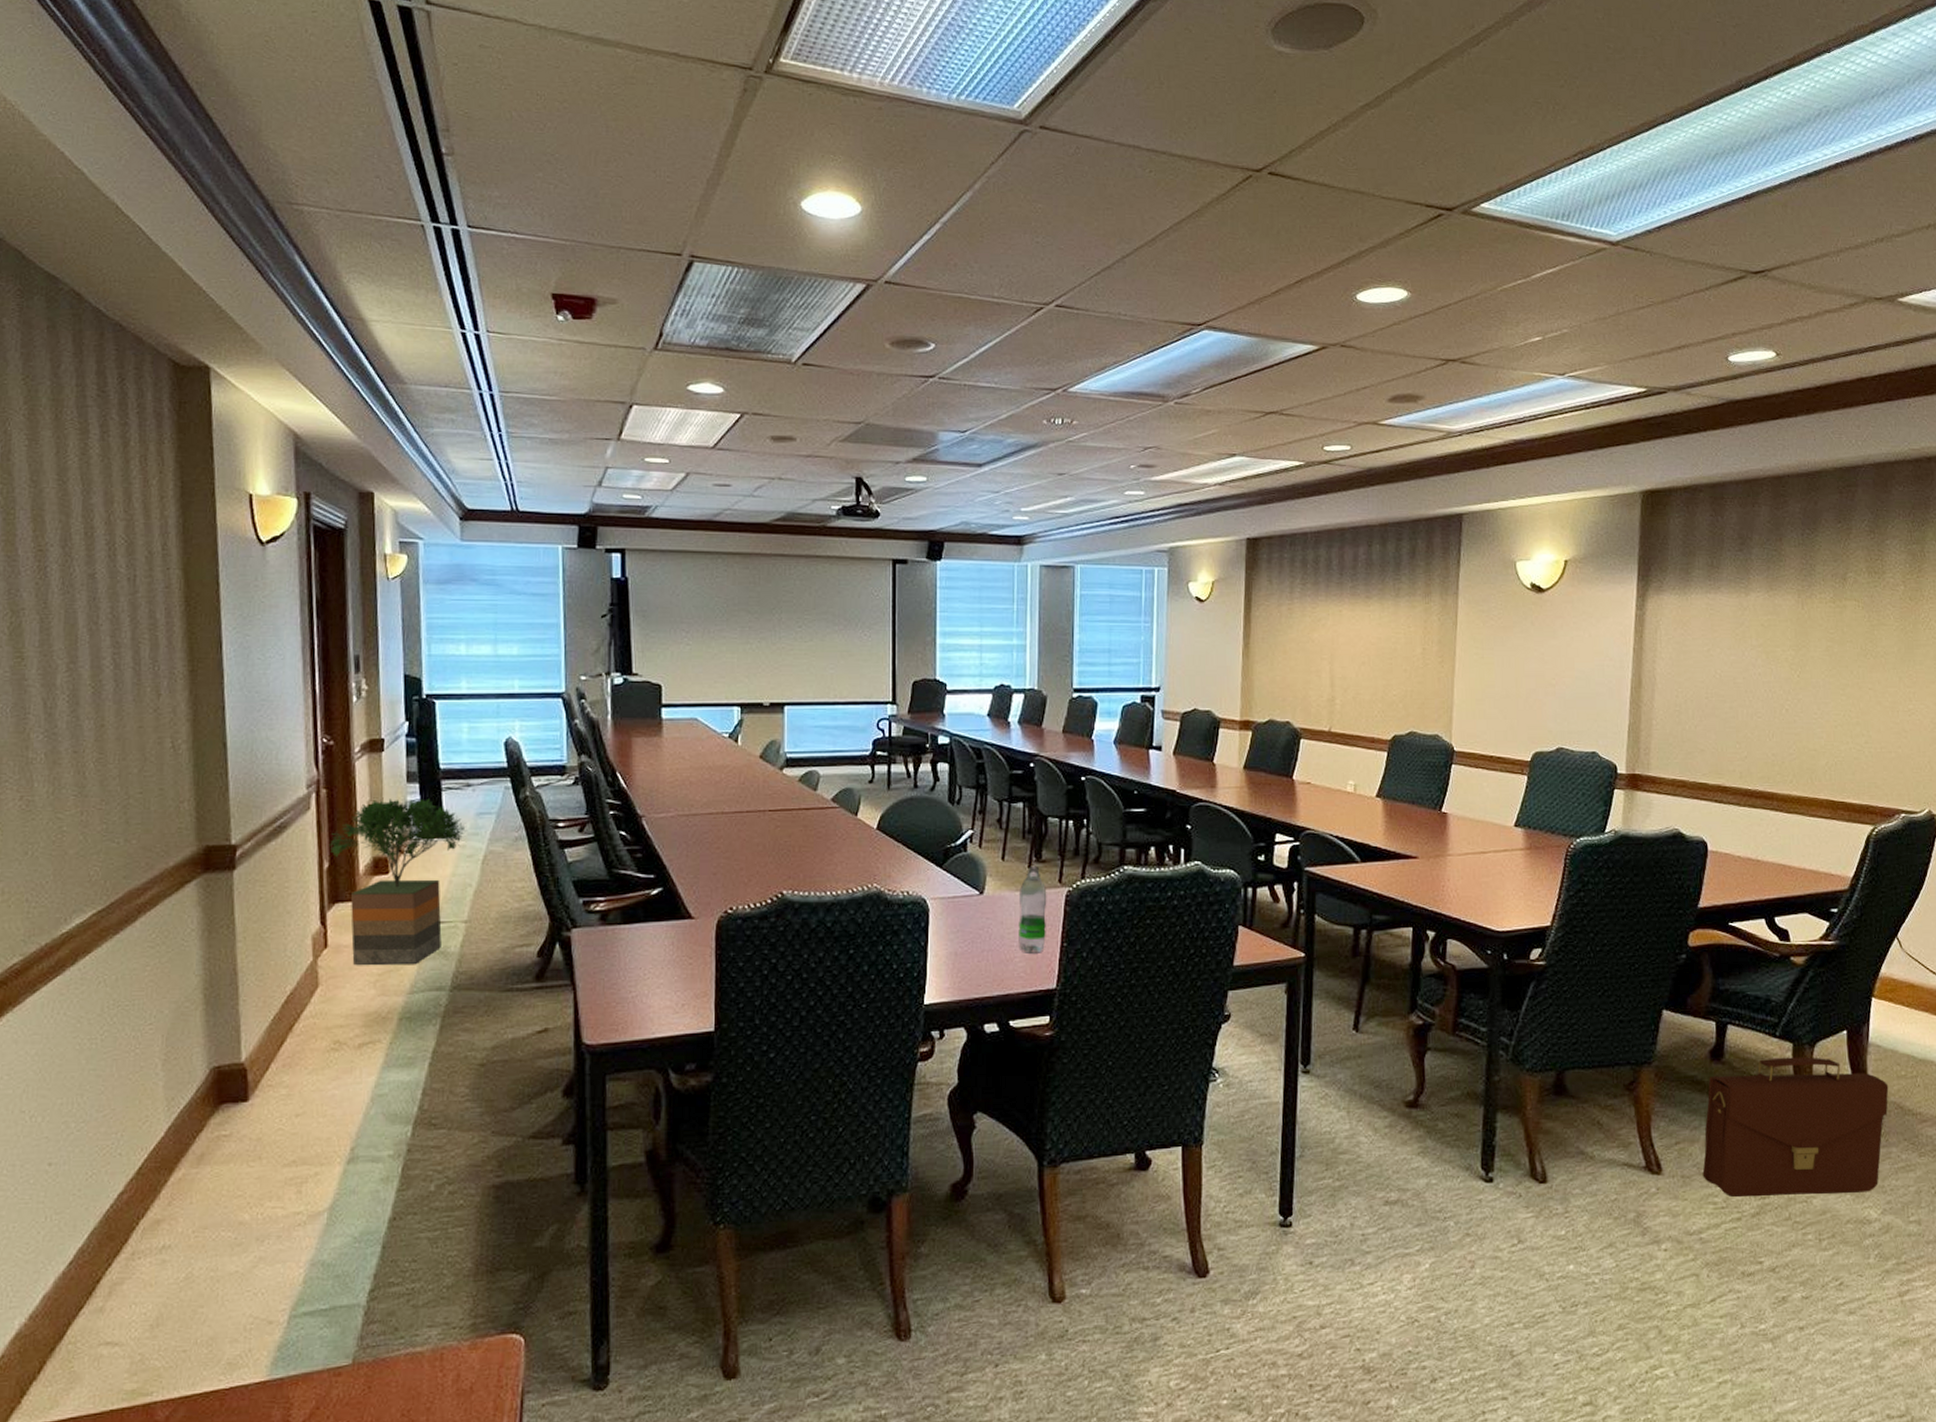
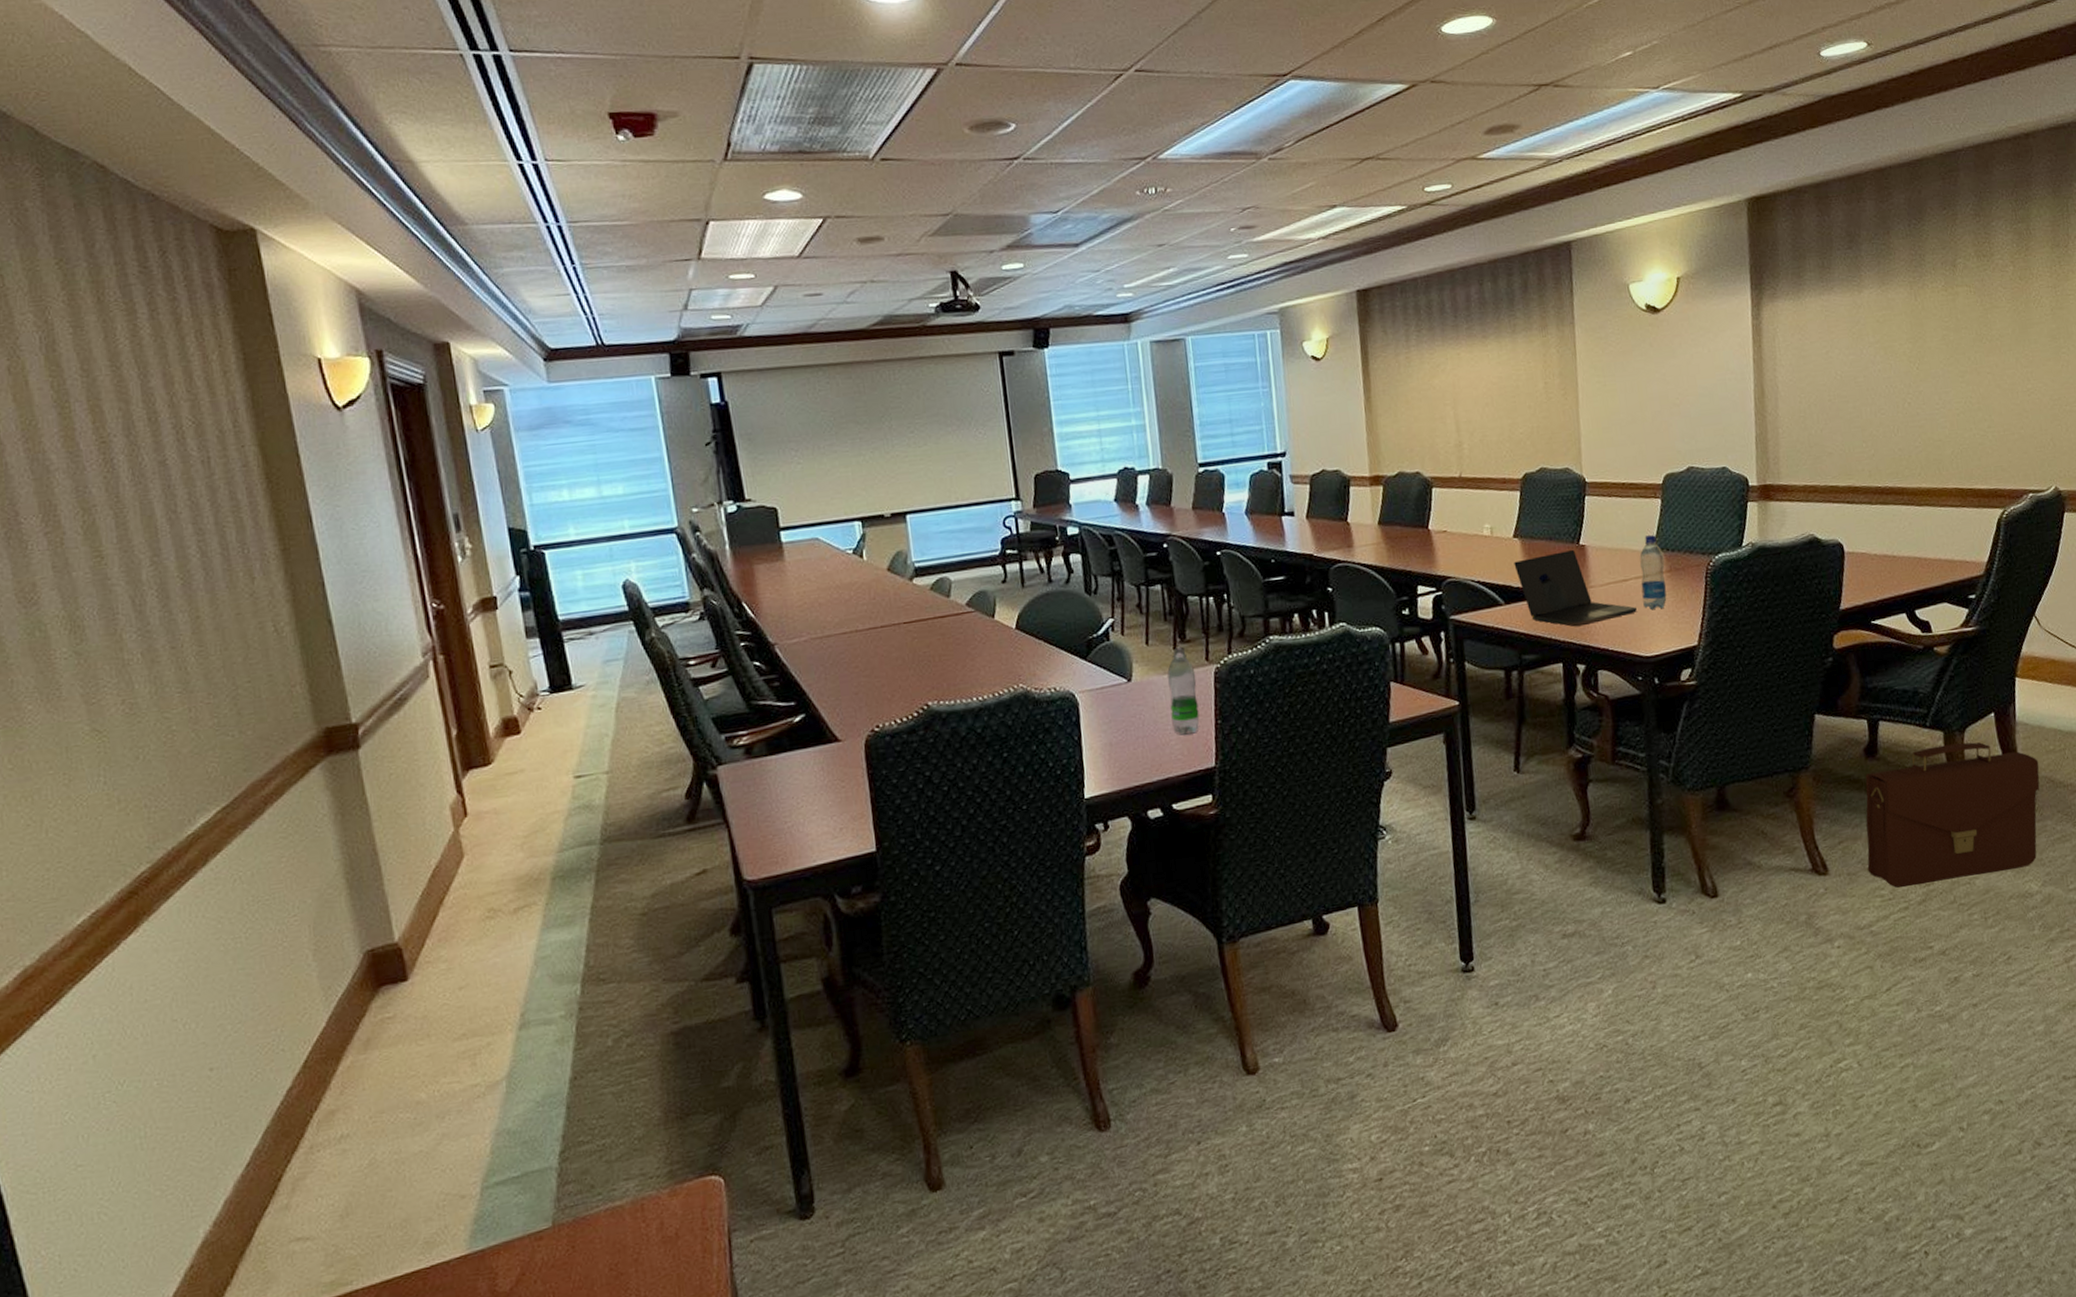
potted tree: present [329,798,467,965] -> none [454,652,596,830]
laptop: none [1374,817,1492,893] -> present [1514,550,1637,627]
bottle: none [1498,811,1525,886] -> present [1639,535,1667,610]

